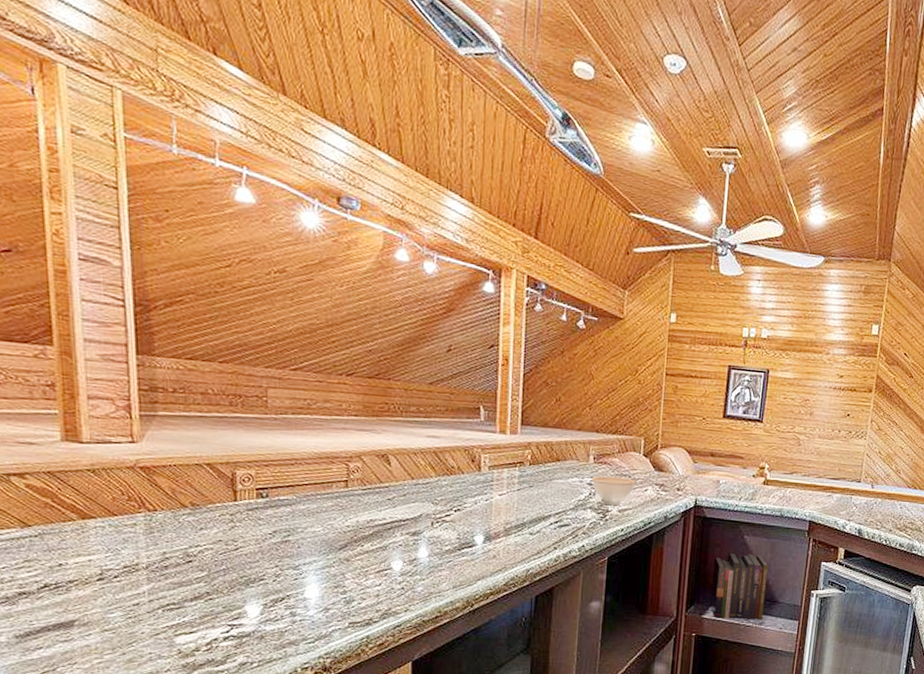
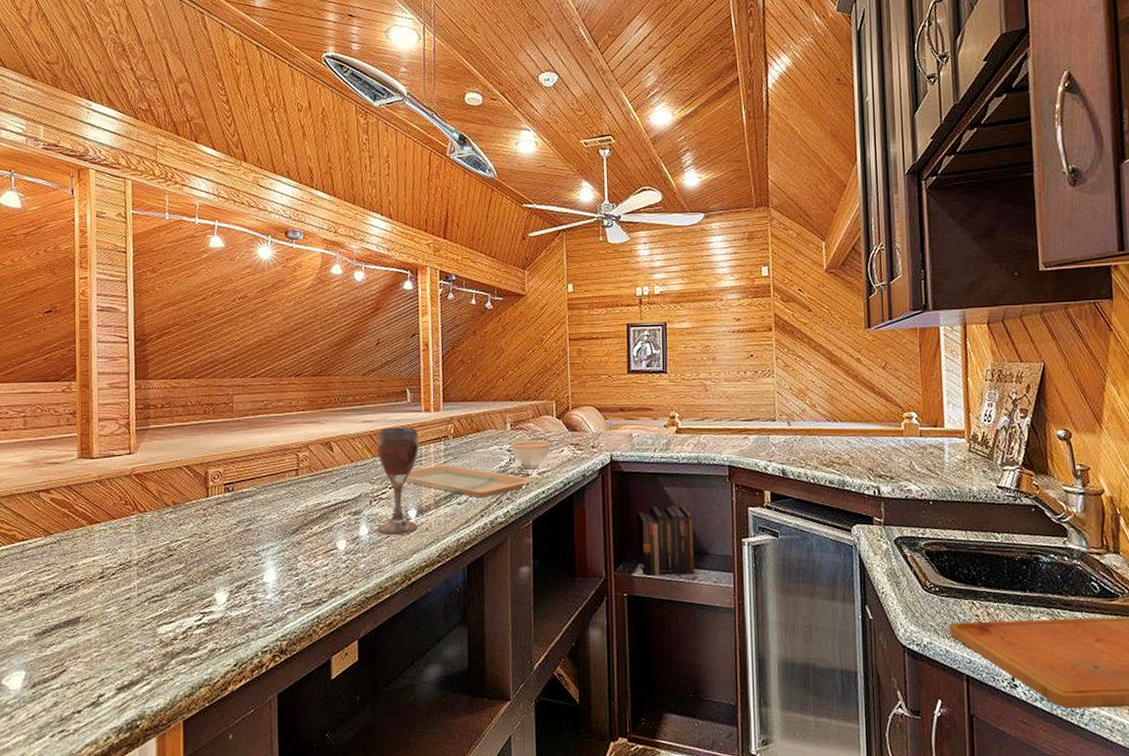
cup: none [438,446,492,561] -> present [377,427,419,536]
serving tray: none [472,491,617,531] -> present [404,464,537,498]

